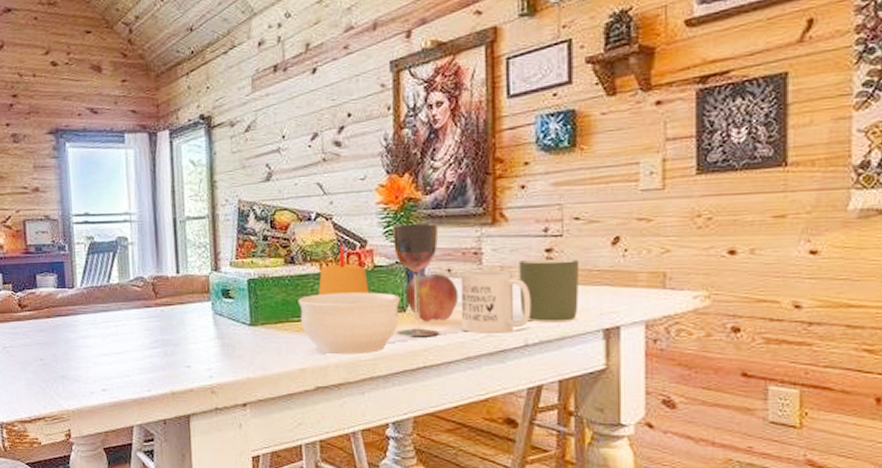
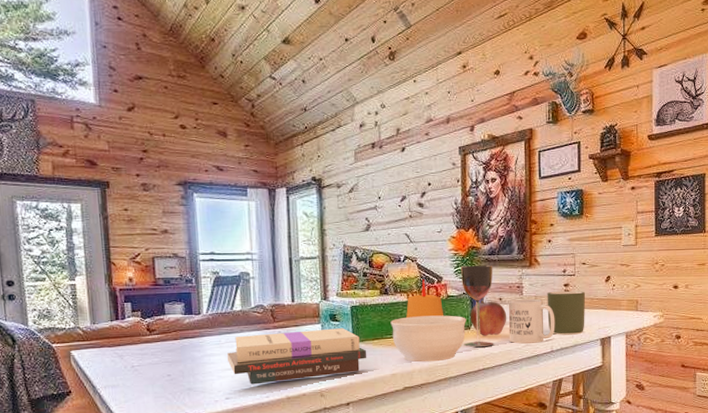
books: none [104,307,269,375] -> present [227,328,367,385]

